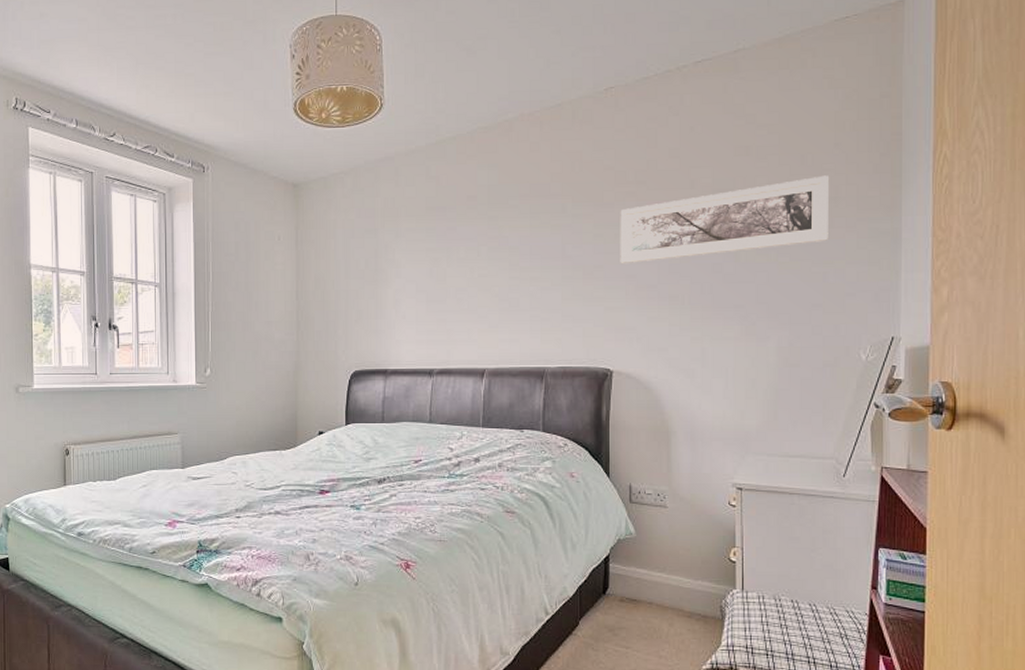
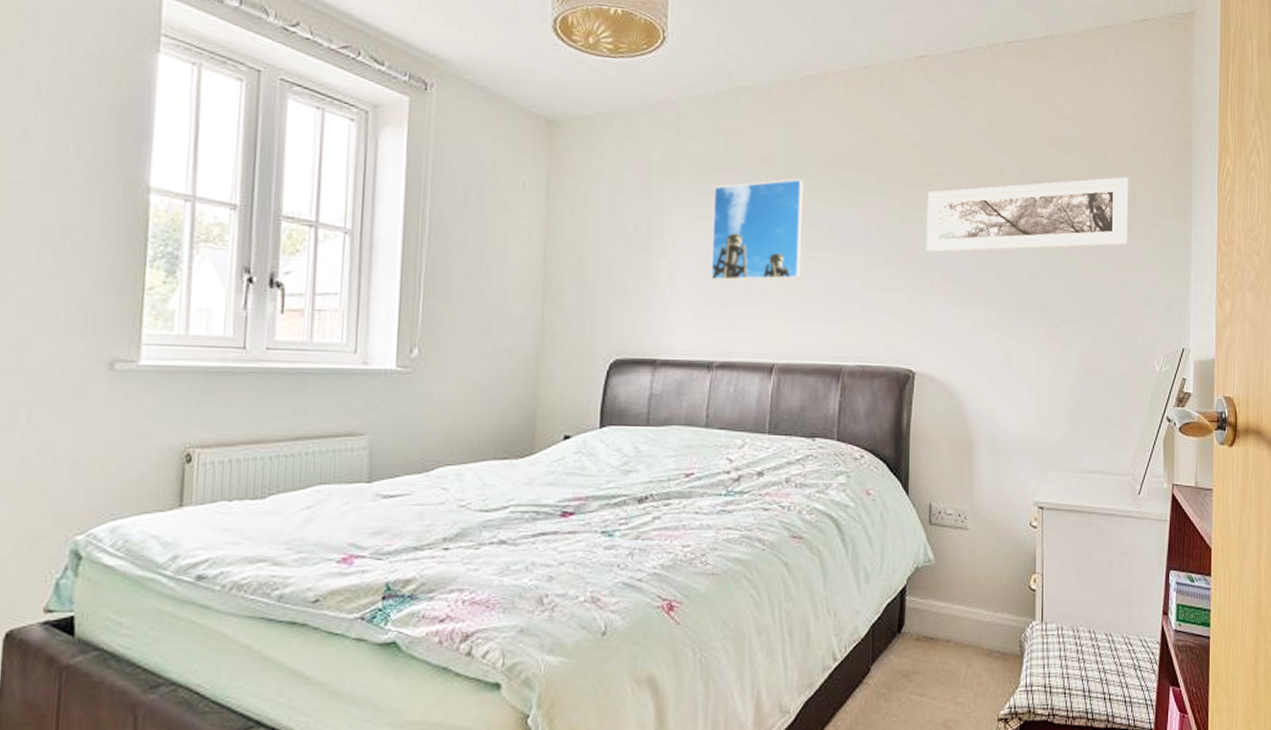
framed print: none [428,210,506,302] -> present [710,178,804,281]

